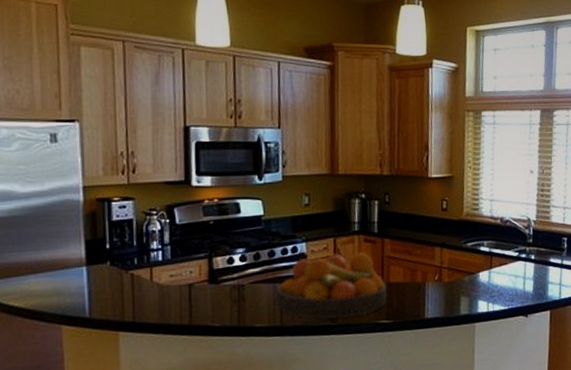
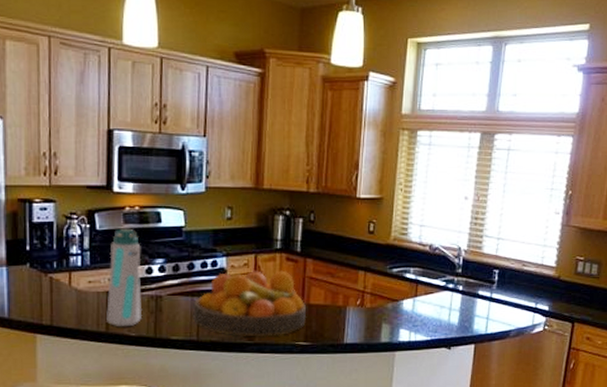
water bottle: none [189,220,226,319] -> present [106,228,143,327]

